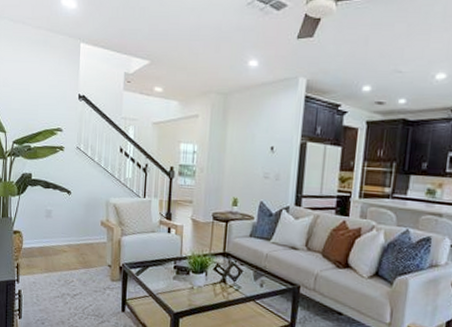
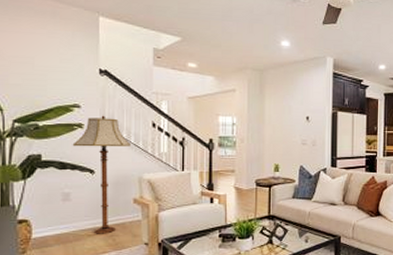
floor lamp: none [55,139,102,252] -> present [72,115,132,234]

